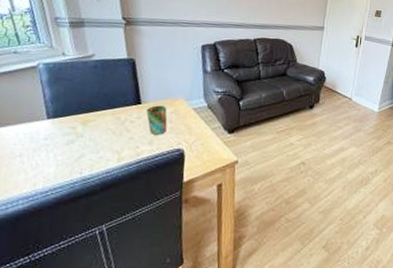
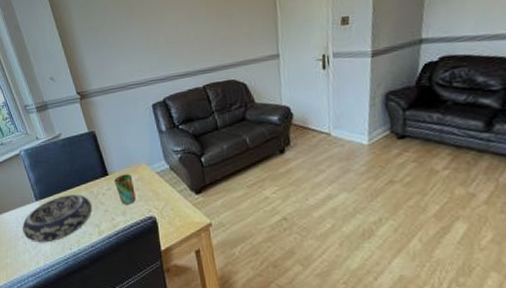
decorative bowl: none [22,117,117,164] -> present [22,194,93,243]

